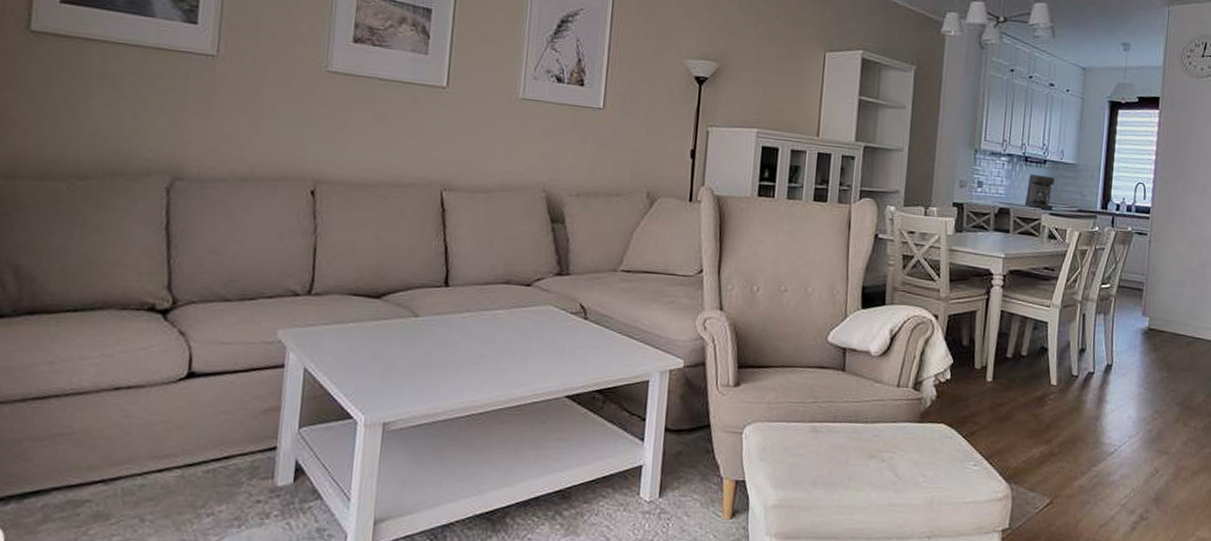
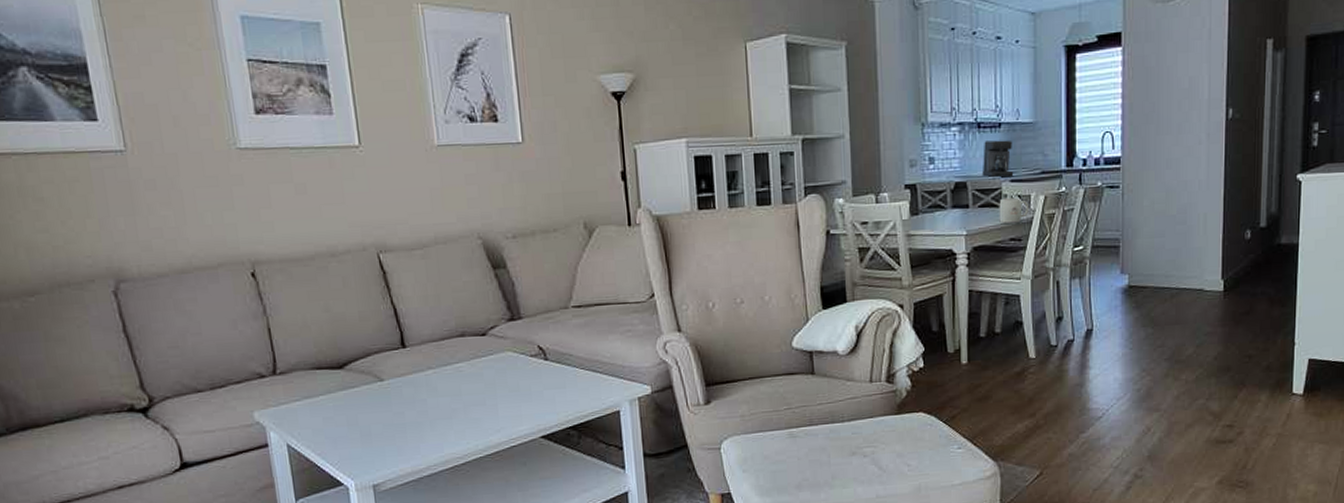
mug: none [1036,228,1065,254] -> present [999,197,1030,224]

